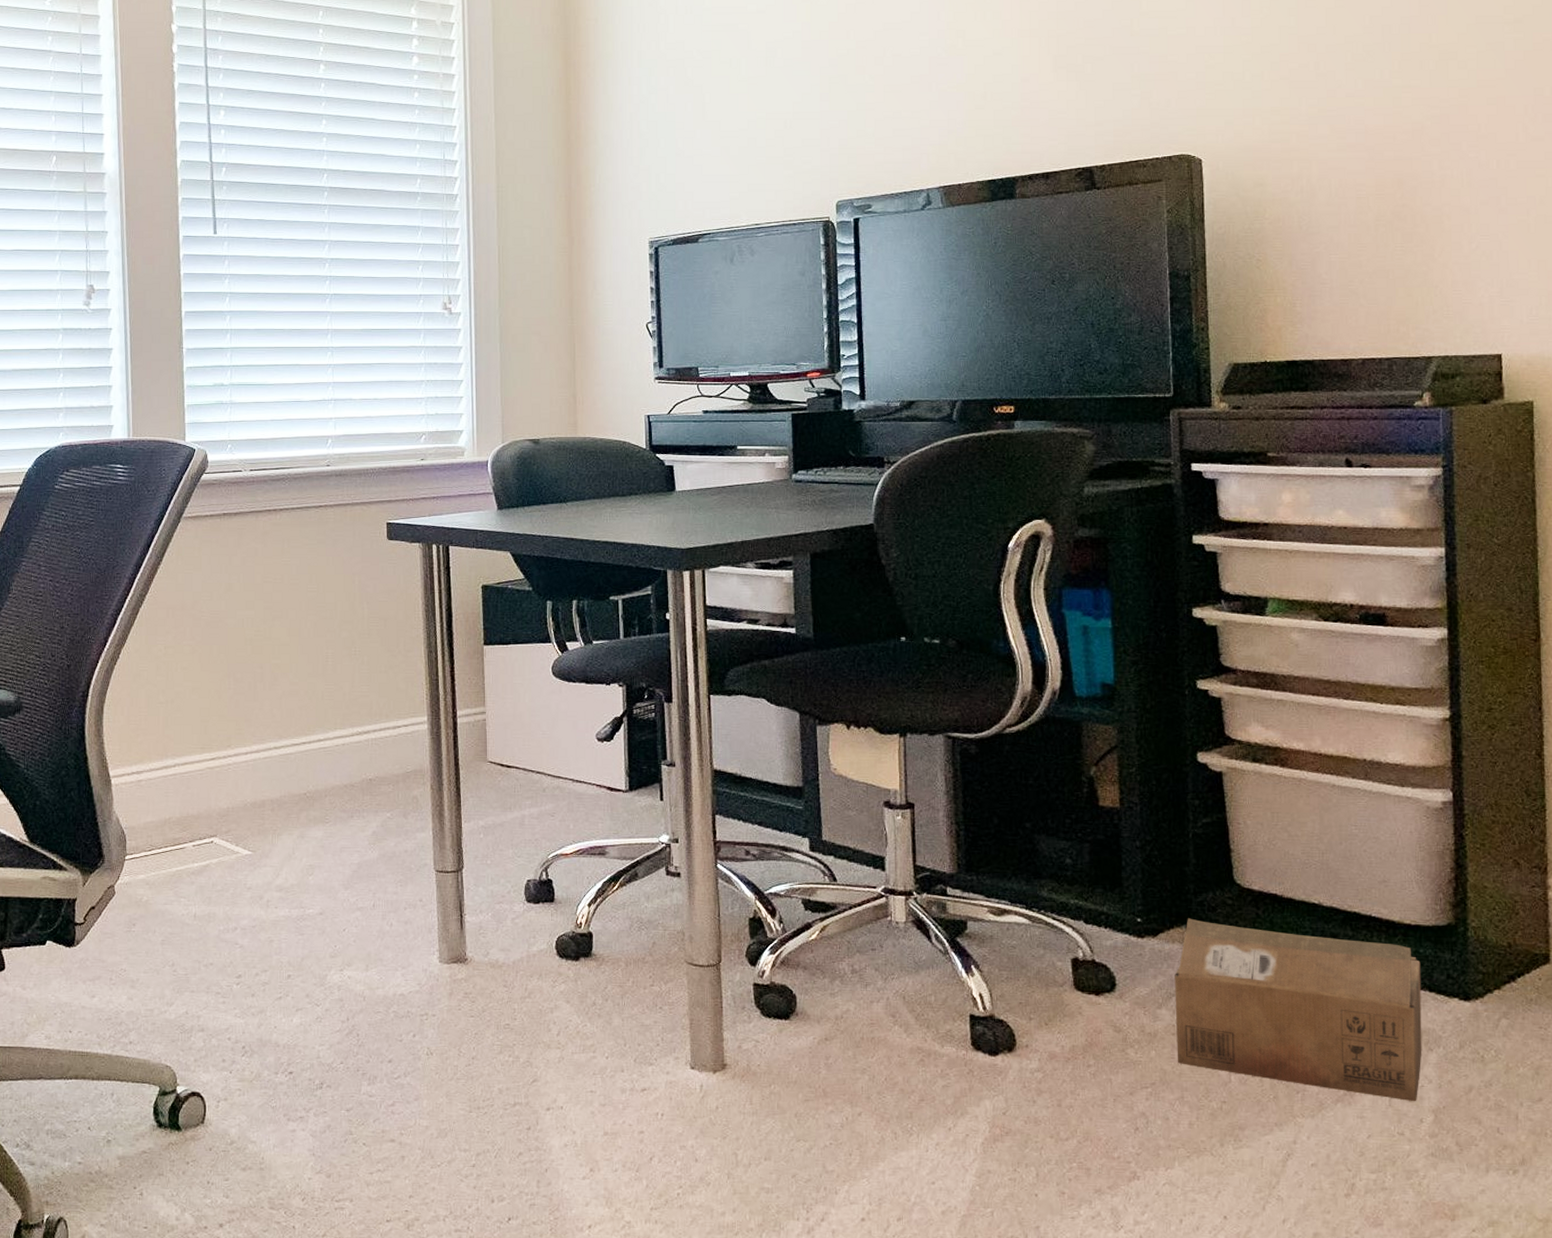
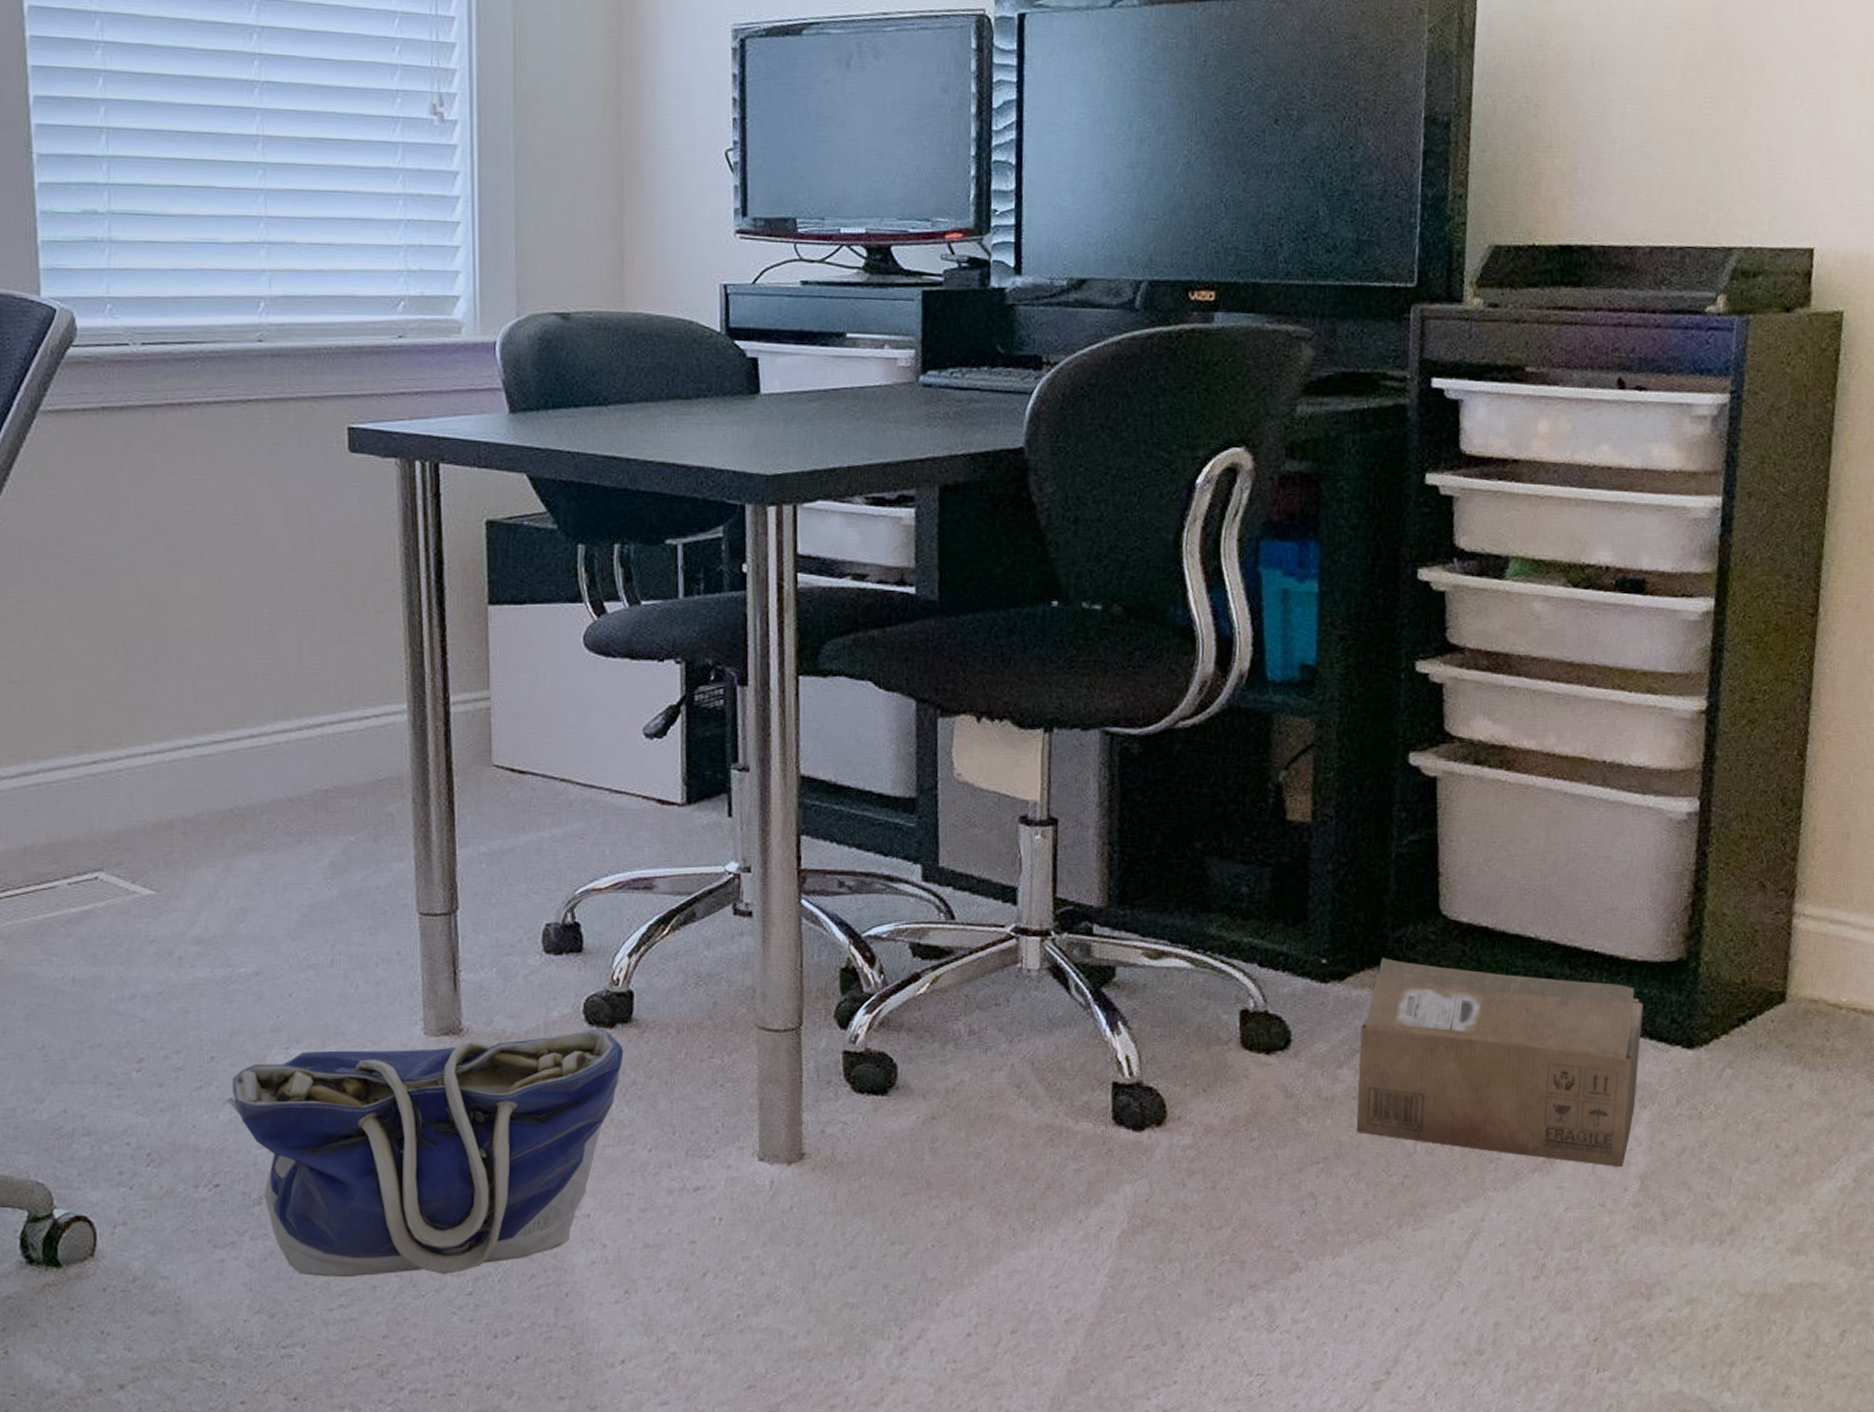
tote bag: none [298,961,586,1149] -> present [226,1029,624,1277]

